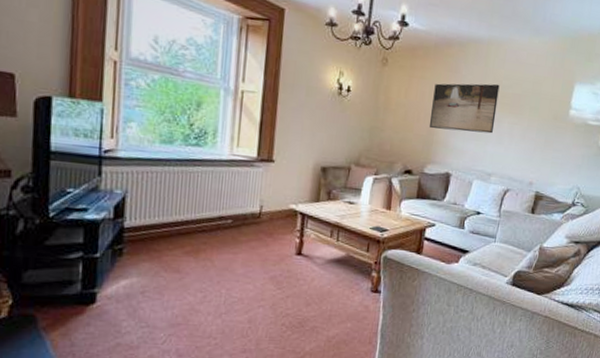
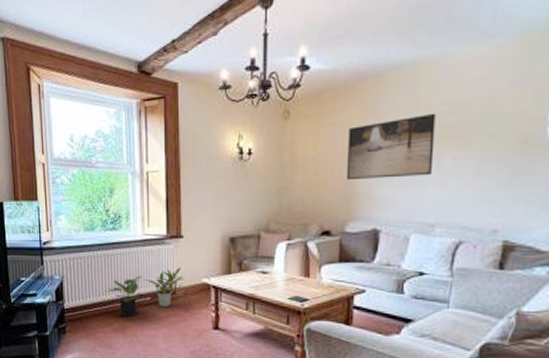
potted plant: none [179,196,226,240] -> present [105,275,143,317]
potted plant: none [224,191,272,232] -> present [142,266,185,307]

